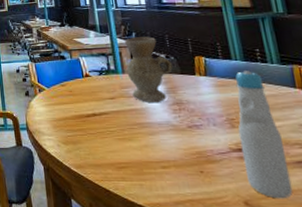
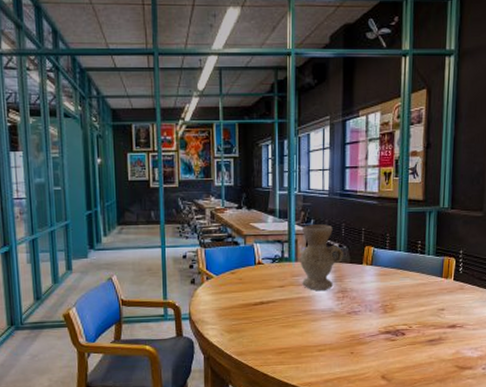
bottle: present [235,71,293,199] -> none [387,261,423,372]

